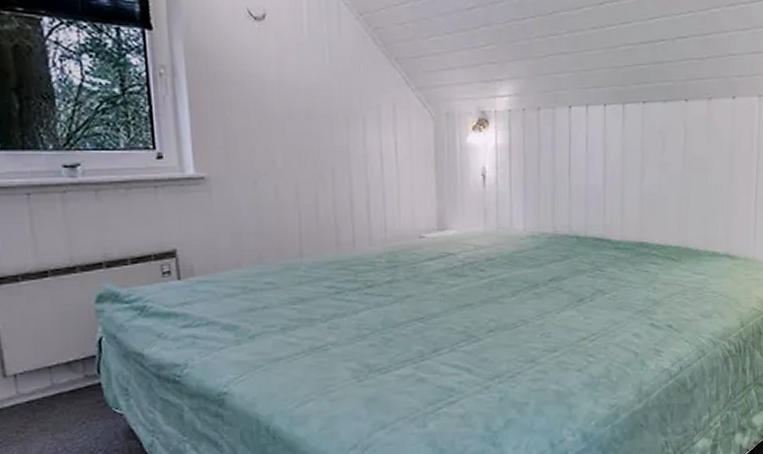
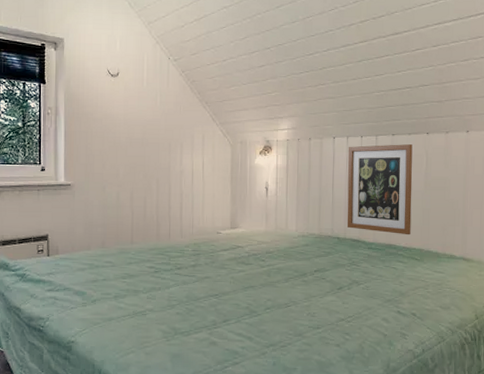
wall art: none [587,114,668,230] -> present [346,144,413,235]

